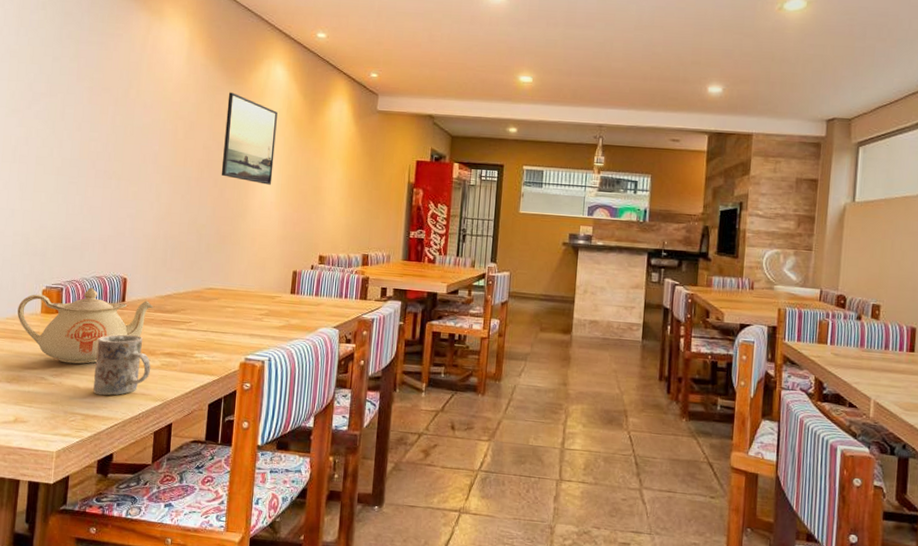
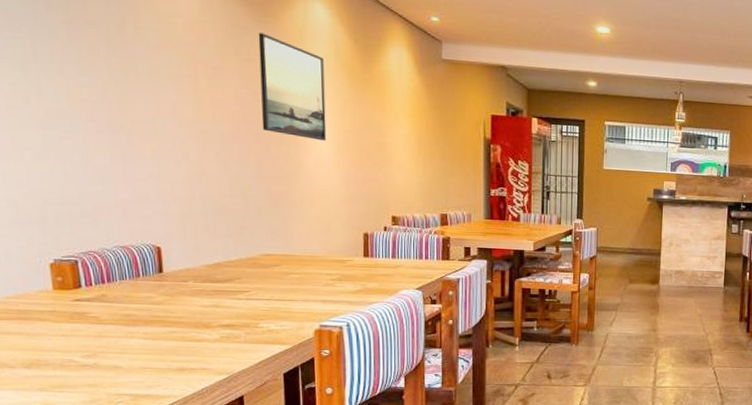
teapot: present [17,287,154,364] -> none [20,259,201,343]
mug: present [93,334,151,396] -> none [135,308,209,374]

